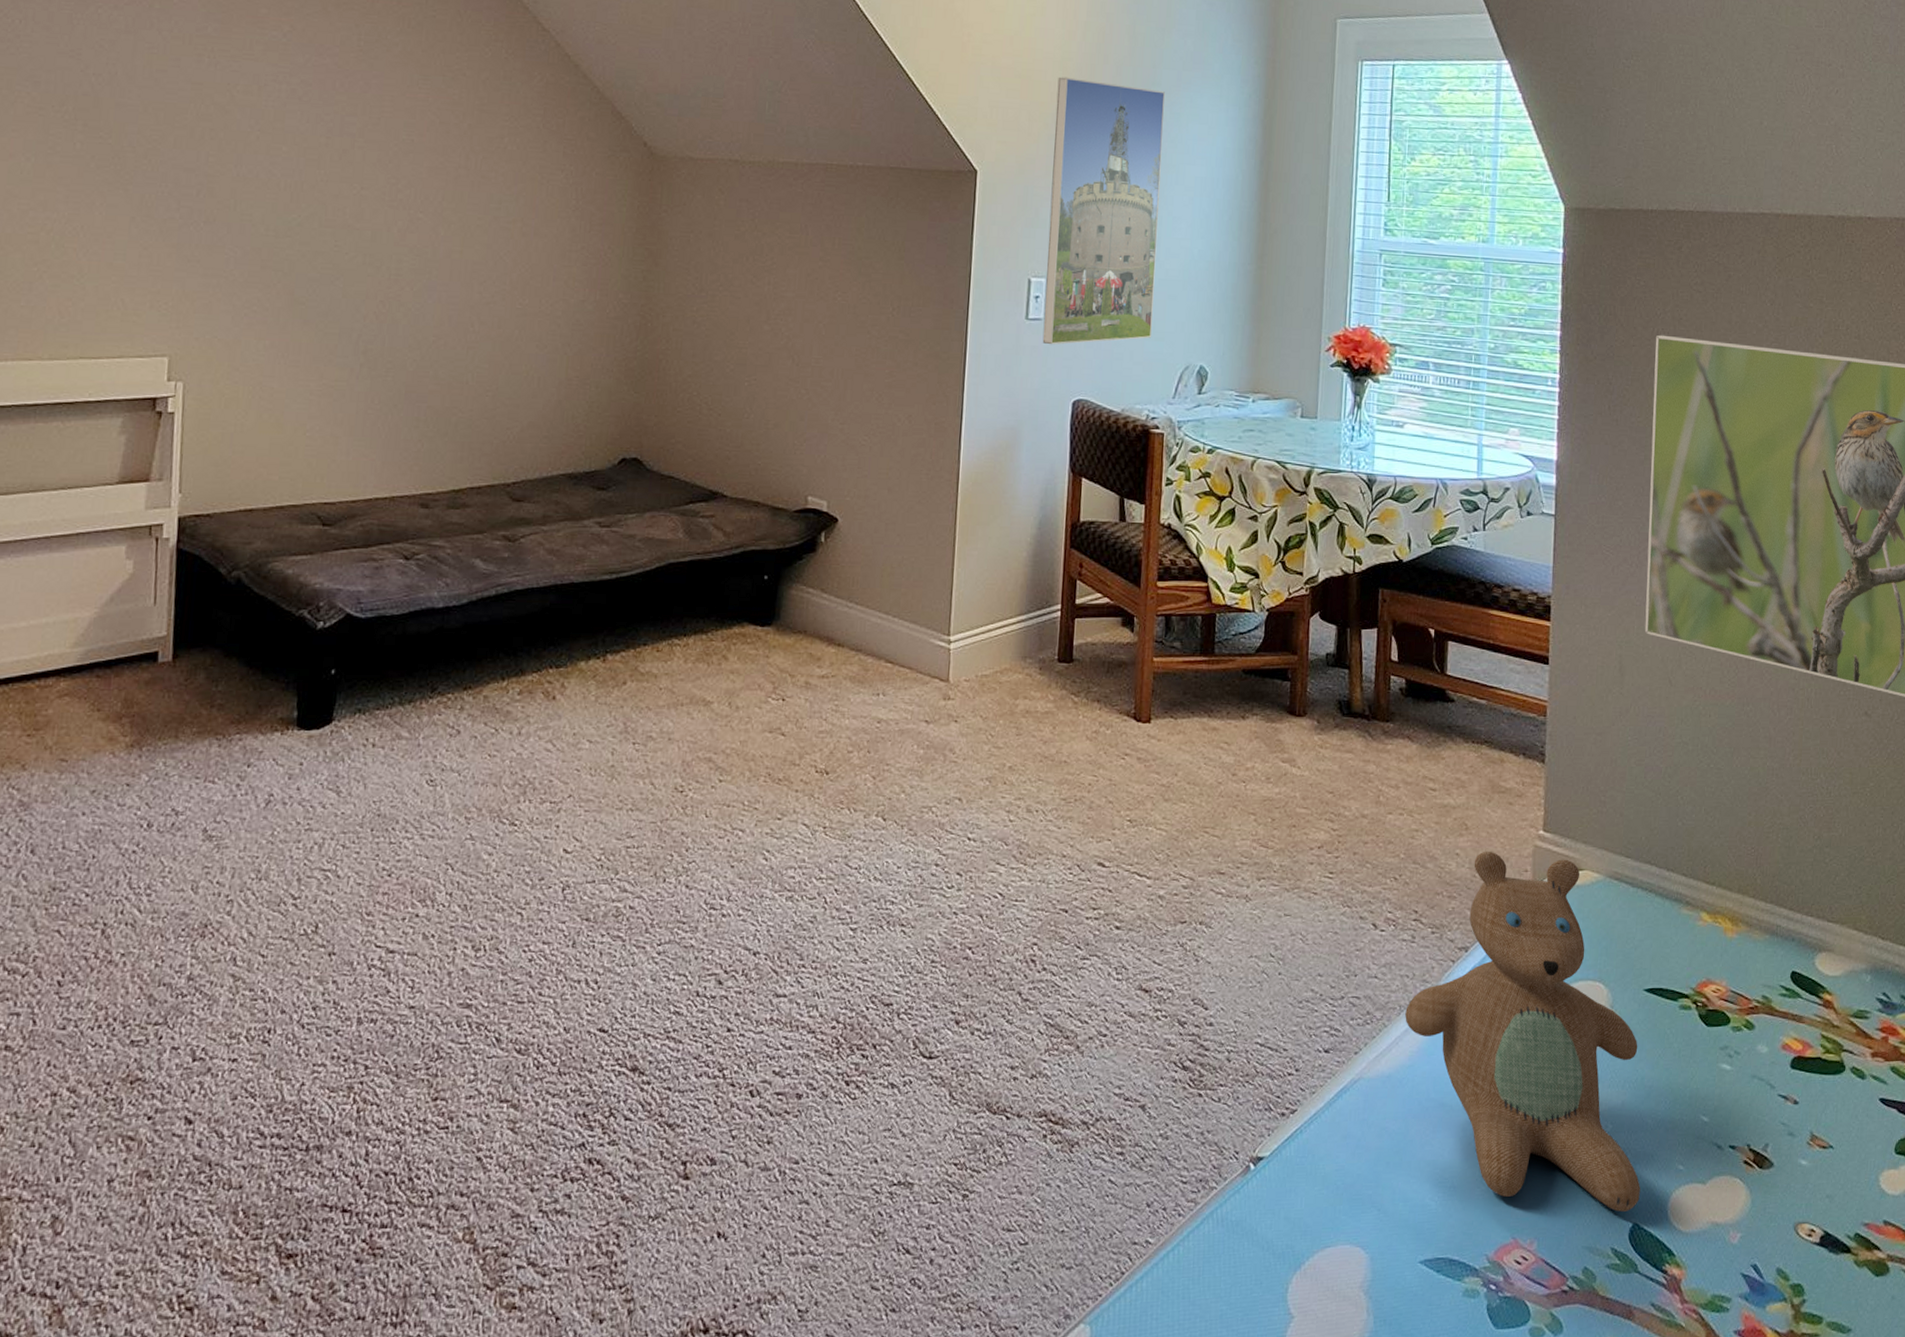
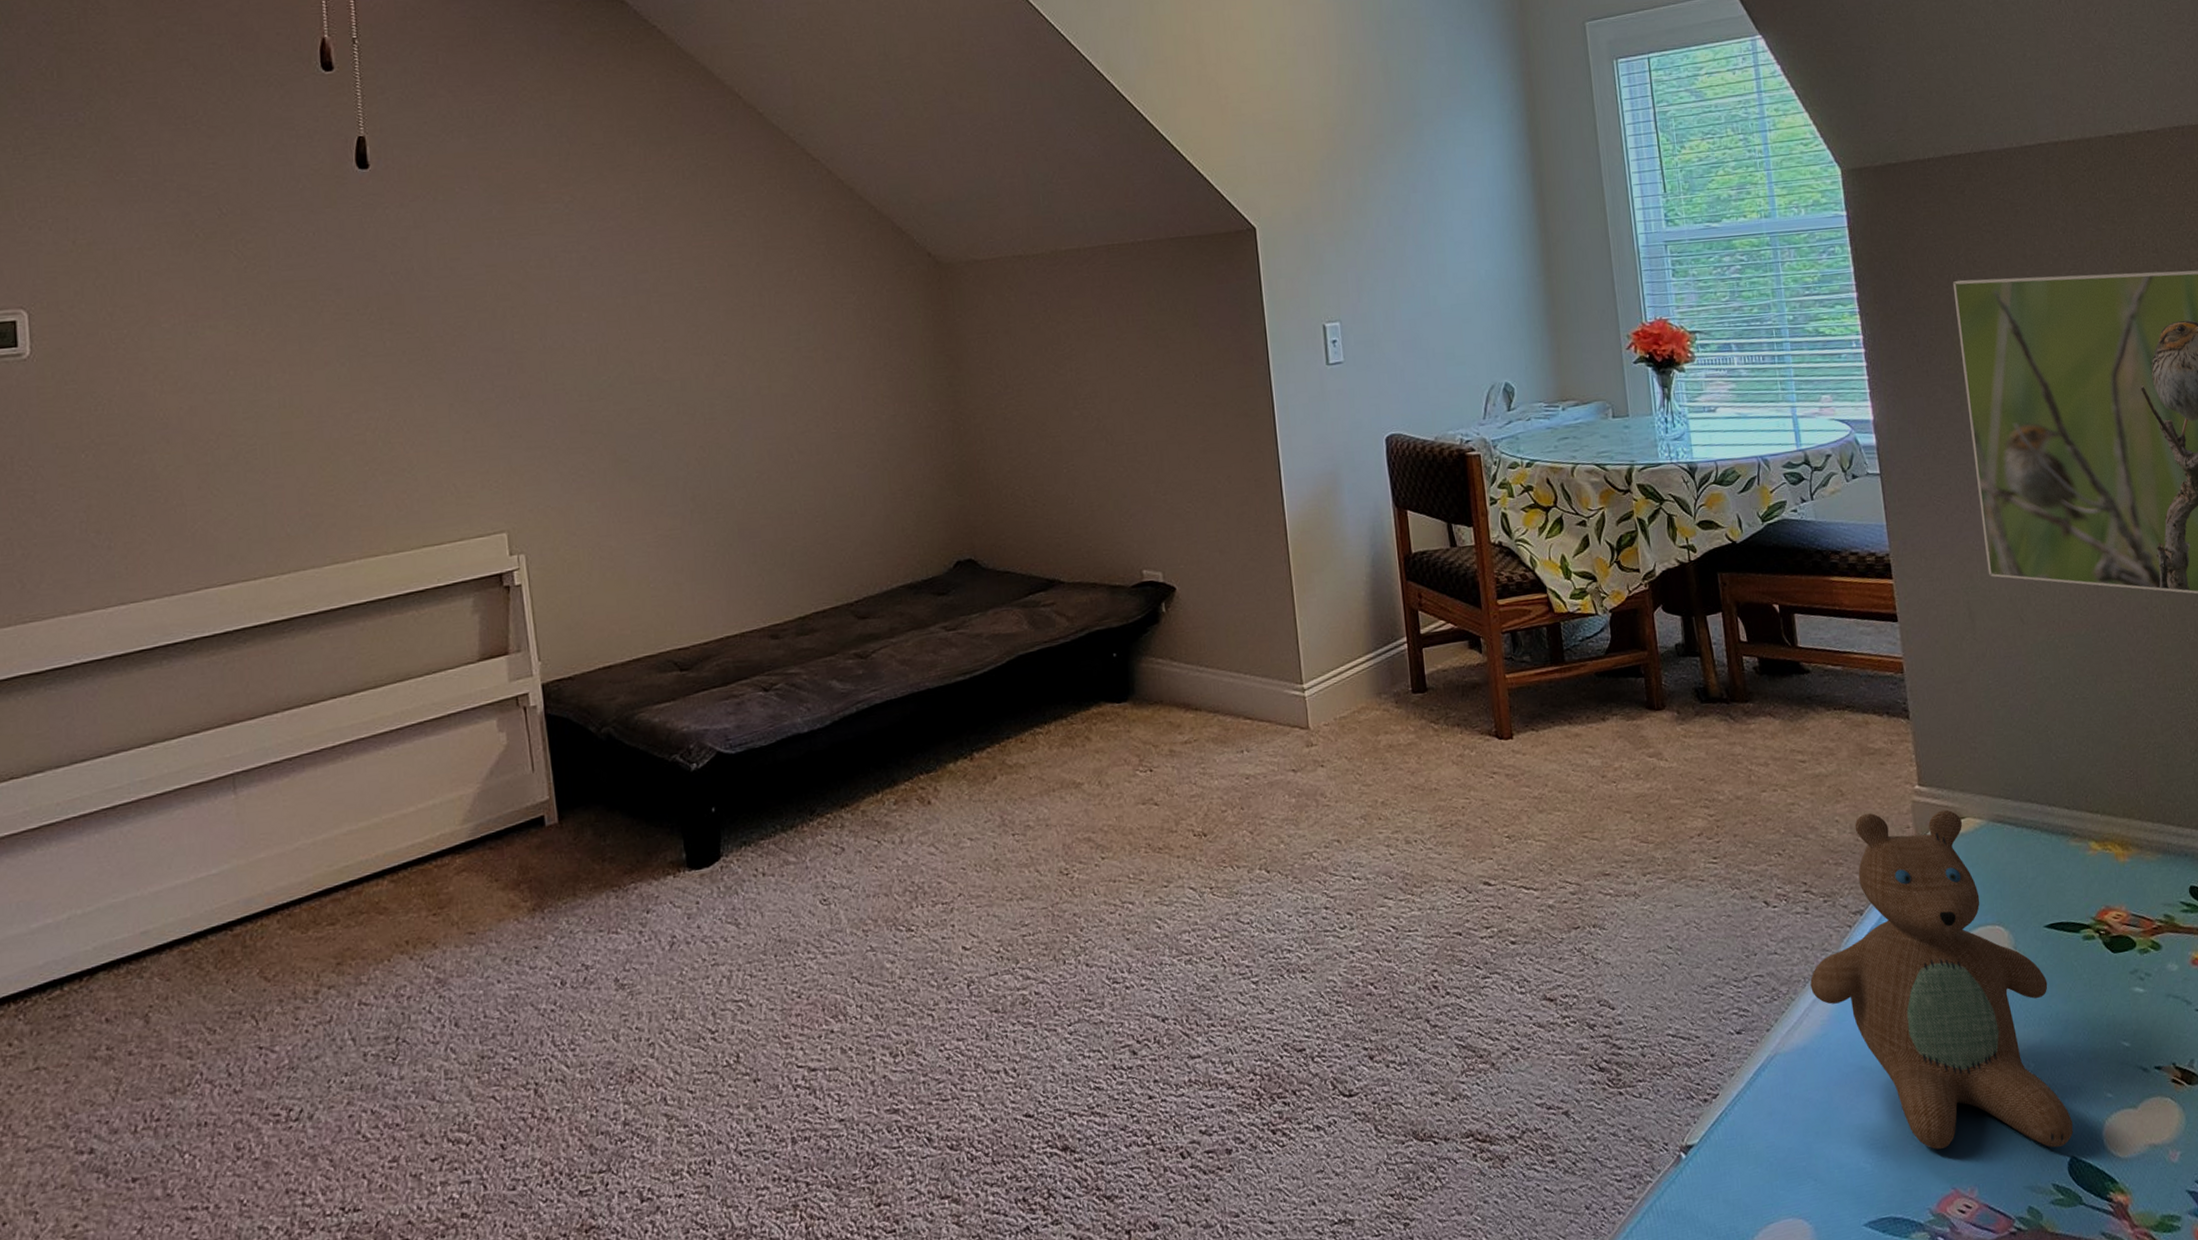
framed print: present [1042,76,1165,345] -> none [1320,120,1453,386]

